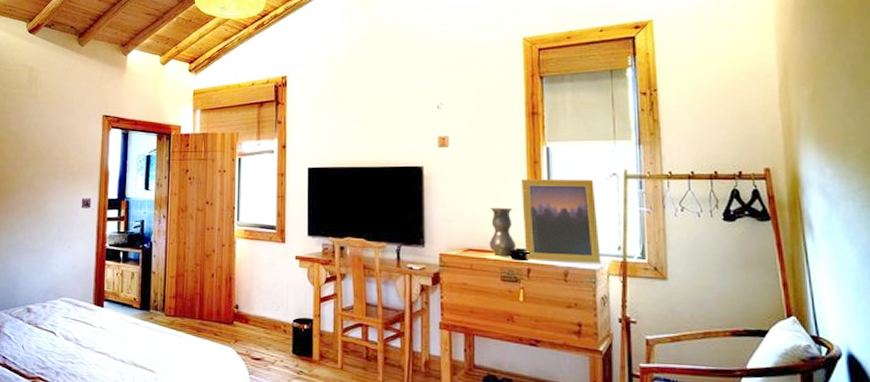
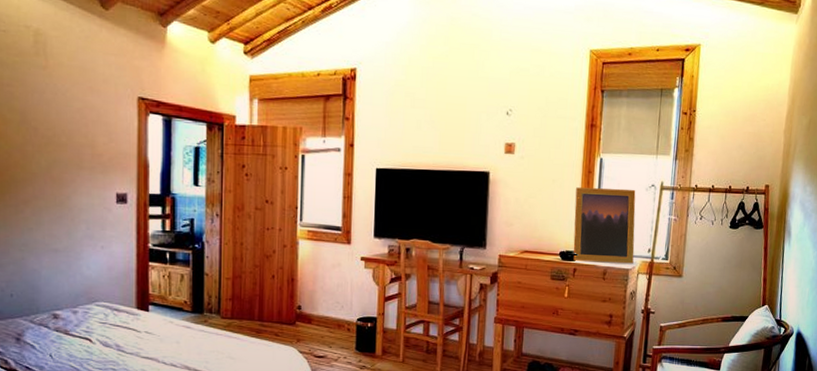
vase: present [489,208,516,257] -> none [543,213,567,258]

